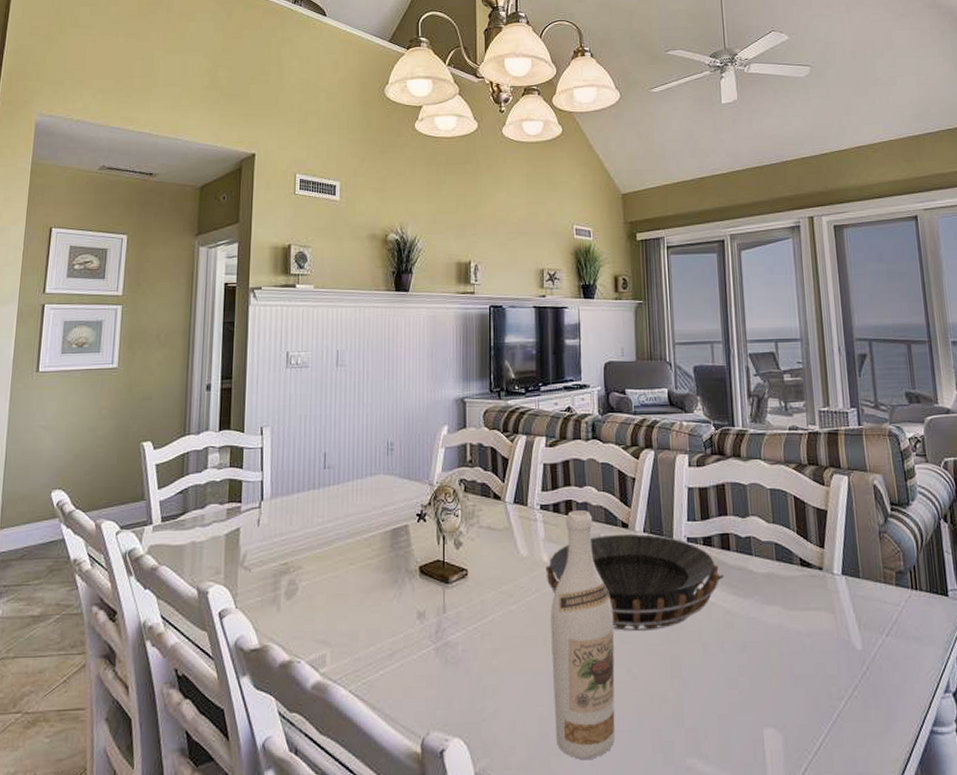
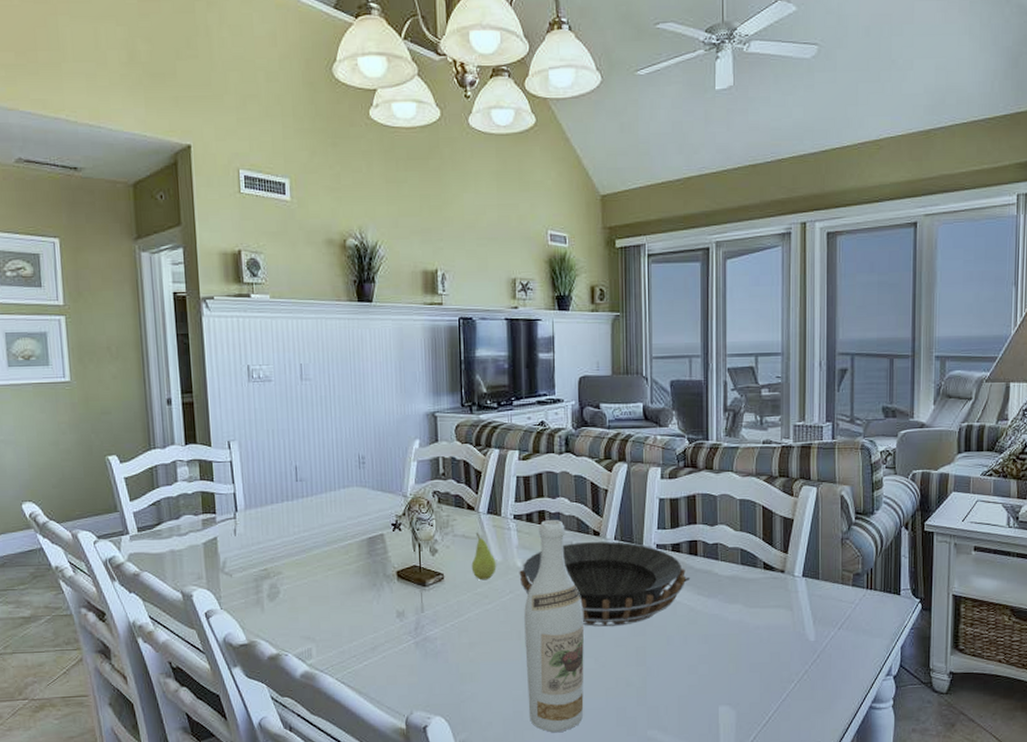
fruit: none [496,524,522,577] -> present [471,533,497,581]

